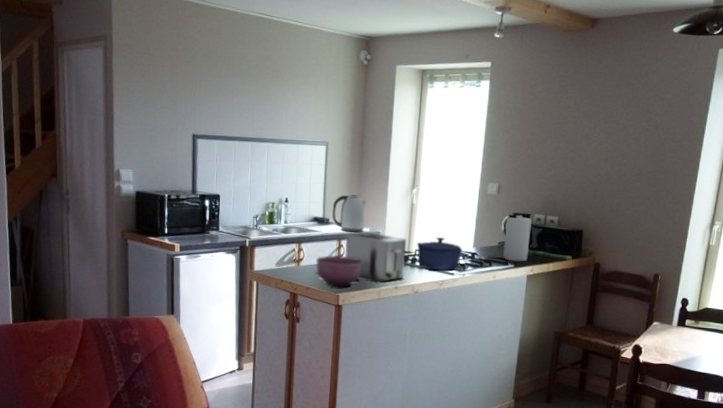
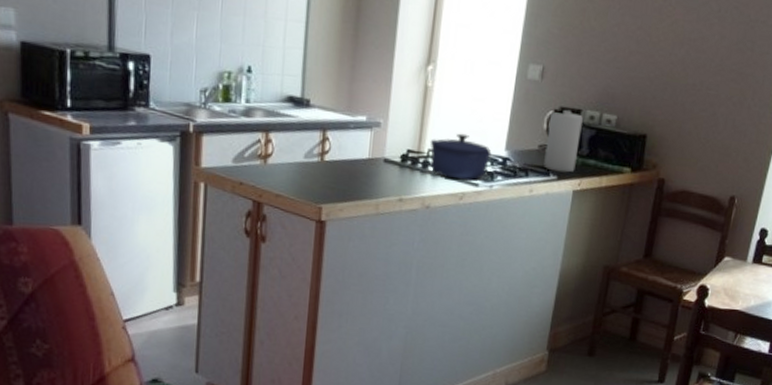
bowl: present [315,255,364,287] -> none [289,151,357,196]
kettle: present [332,194,367,233] -> none [314,66,364,122]
toaster: present [345,232,407,283] -> none [331,120,417,192]

